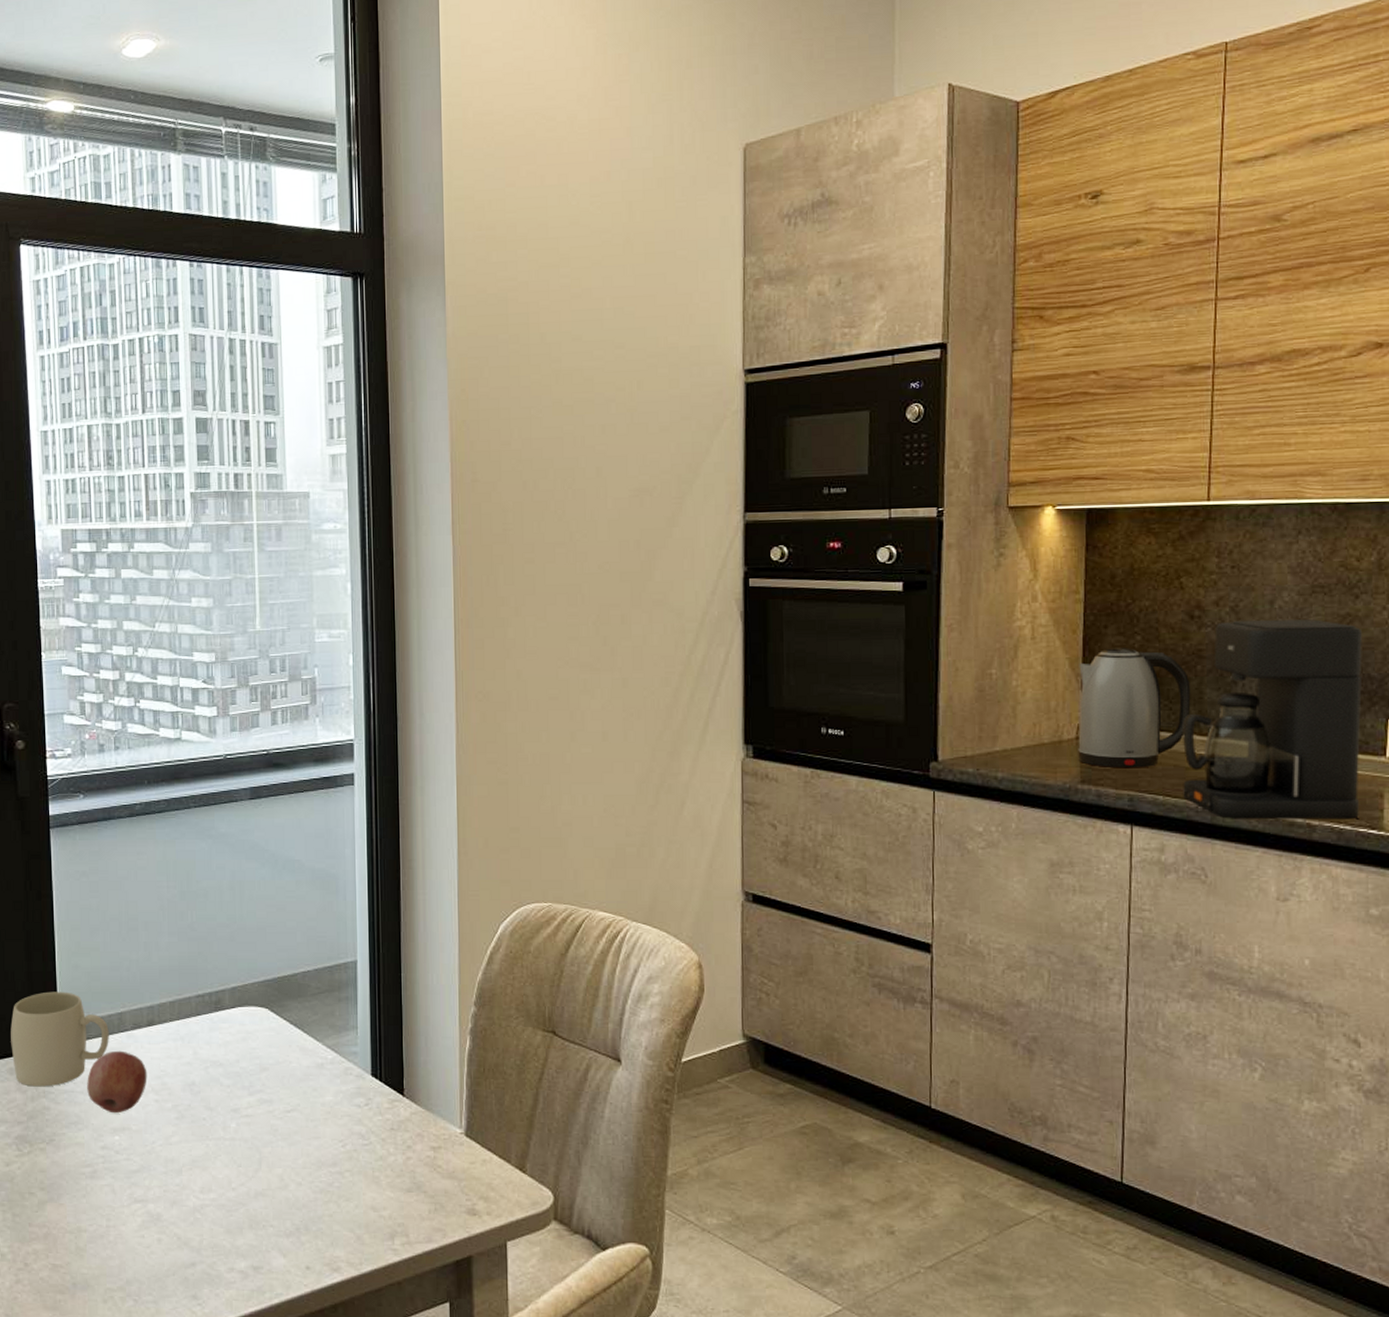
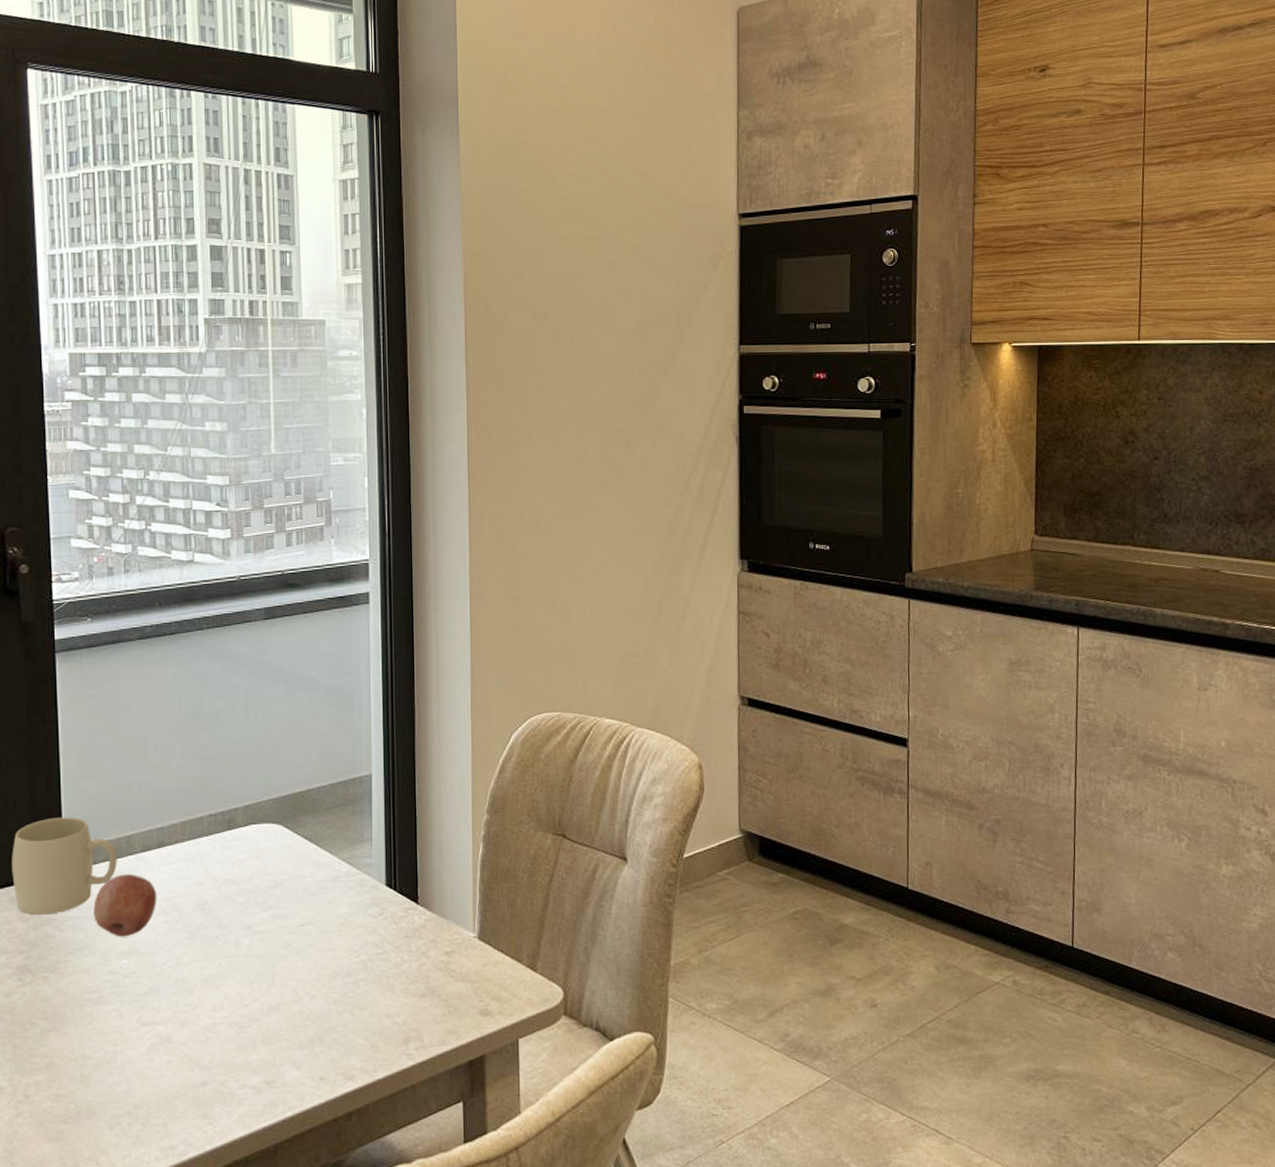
kettle: present [1078,646,1191,769] -> none [1032,468,1126,577]
coffee maker: present [1183,619,1362,820] -> none [1120,444,1265,621]

